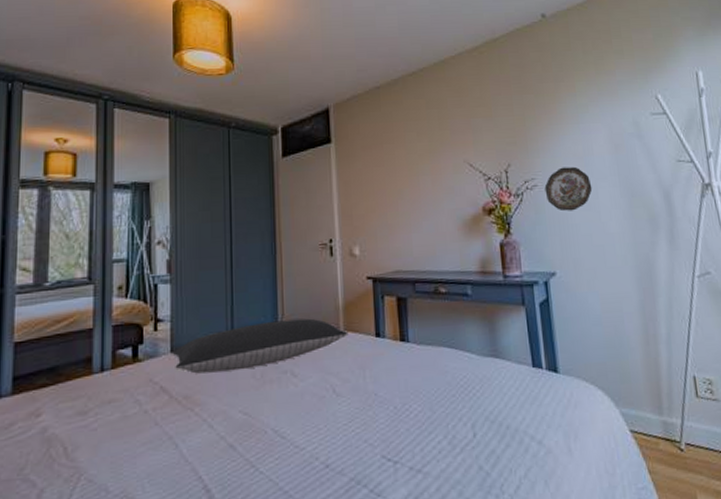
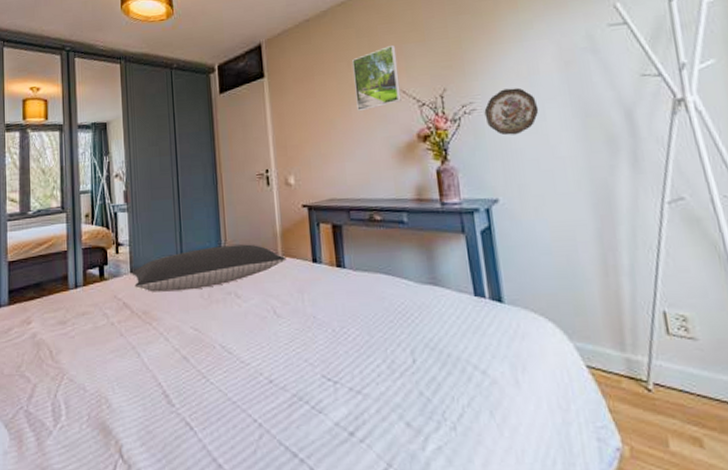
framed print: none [422,118,469,183] -> present [352,44,402,112]

